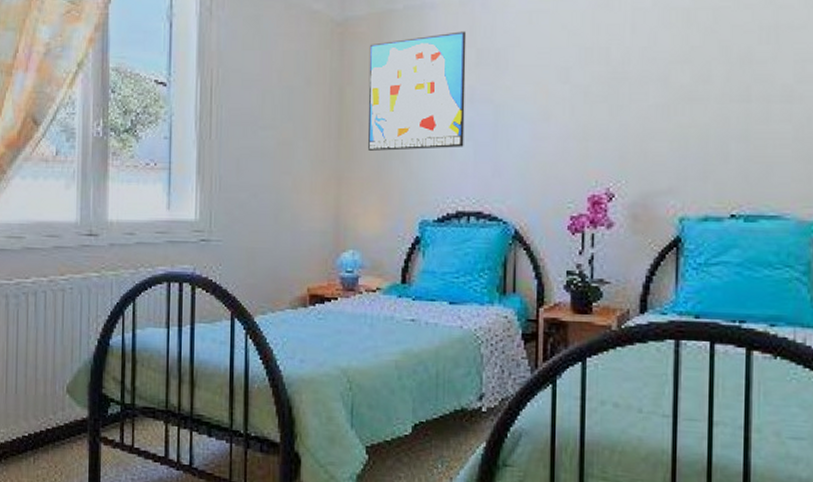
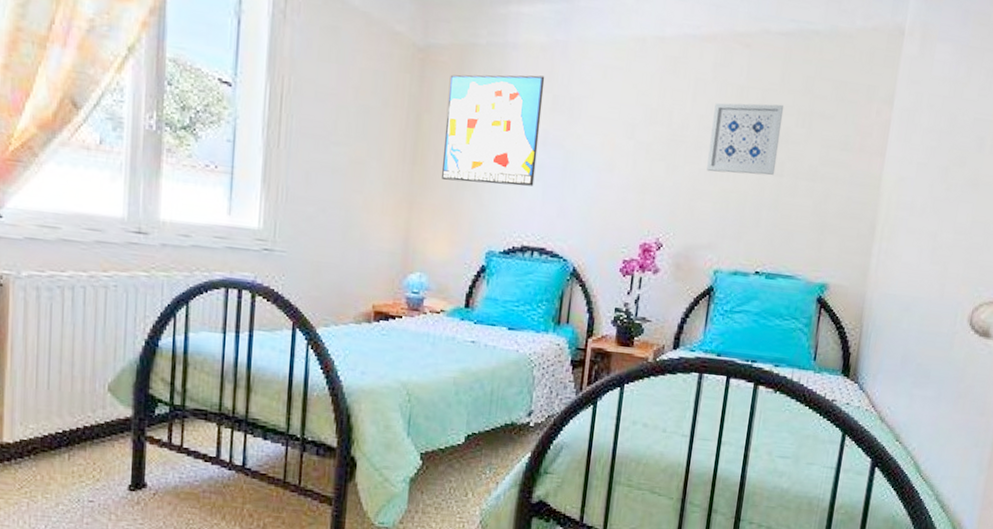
wall art: none [657,21,742,108] -> present [707,103,784,175]

